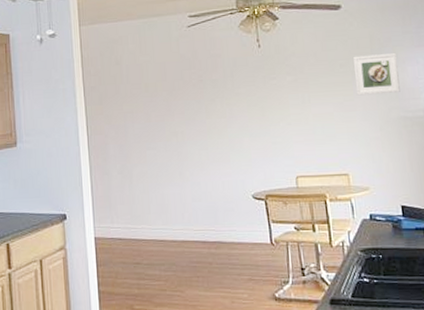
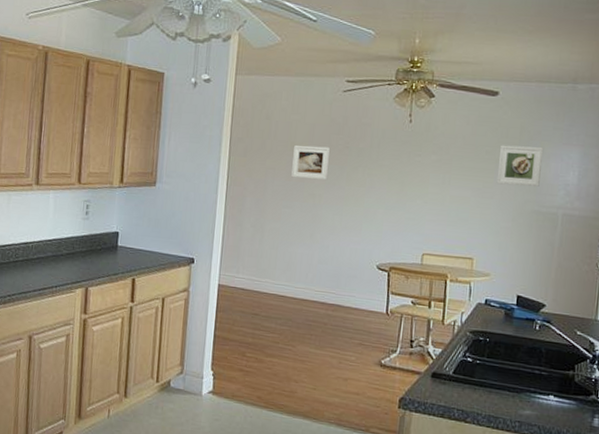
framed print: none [148,83,187,119] -> present [291,145,331,180]

